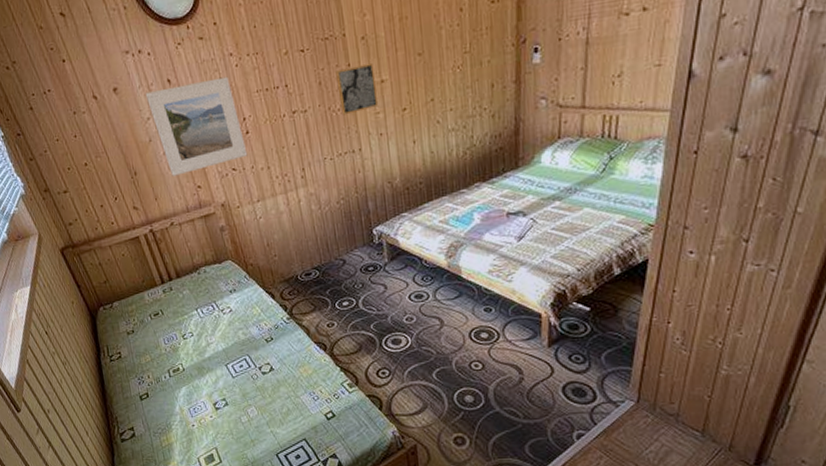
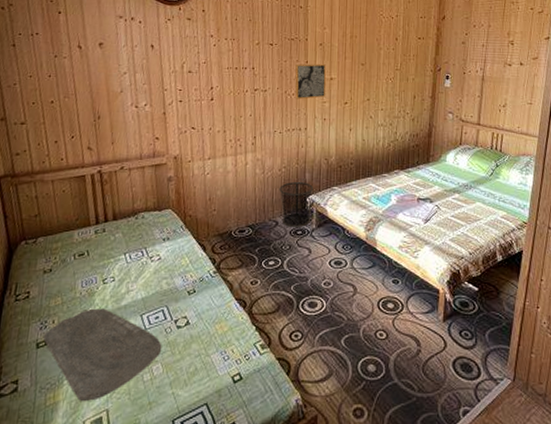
pillow: none [143,361,253,442] -> present [42,308,162,401]
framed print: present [145,76,248,176] -> none [127,51,209,126]
waste bin: none [340,212,382,265] -> present [279,181,314,228]

